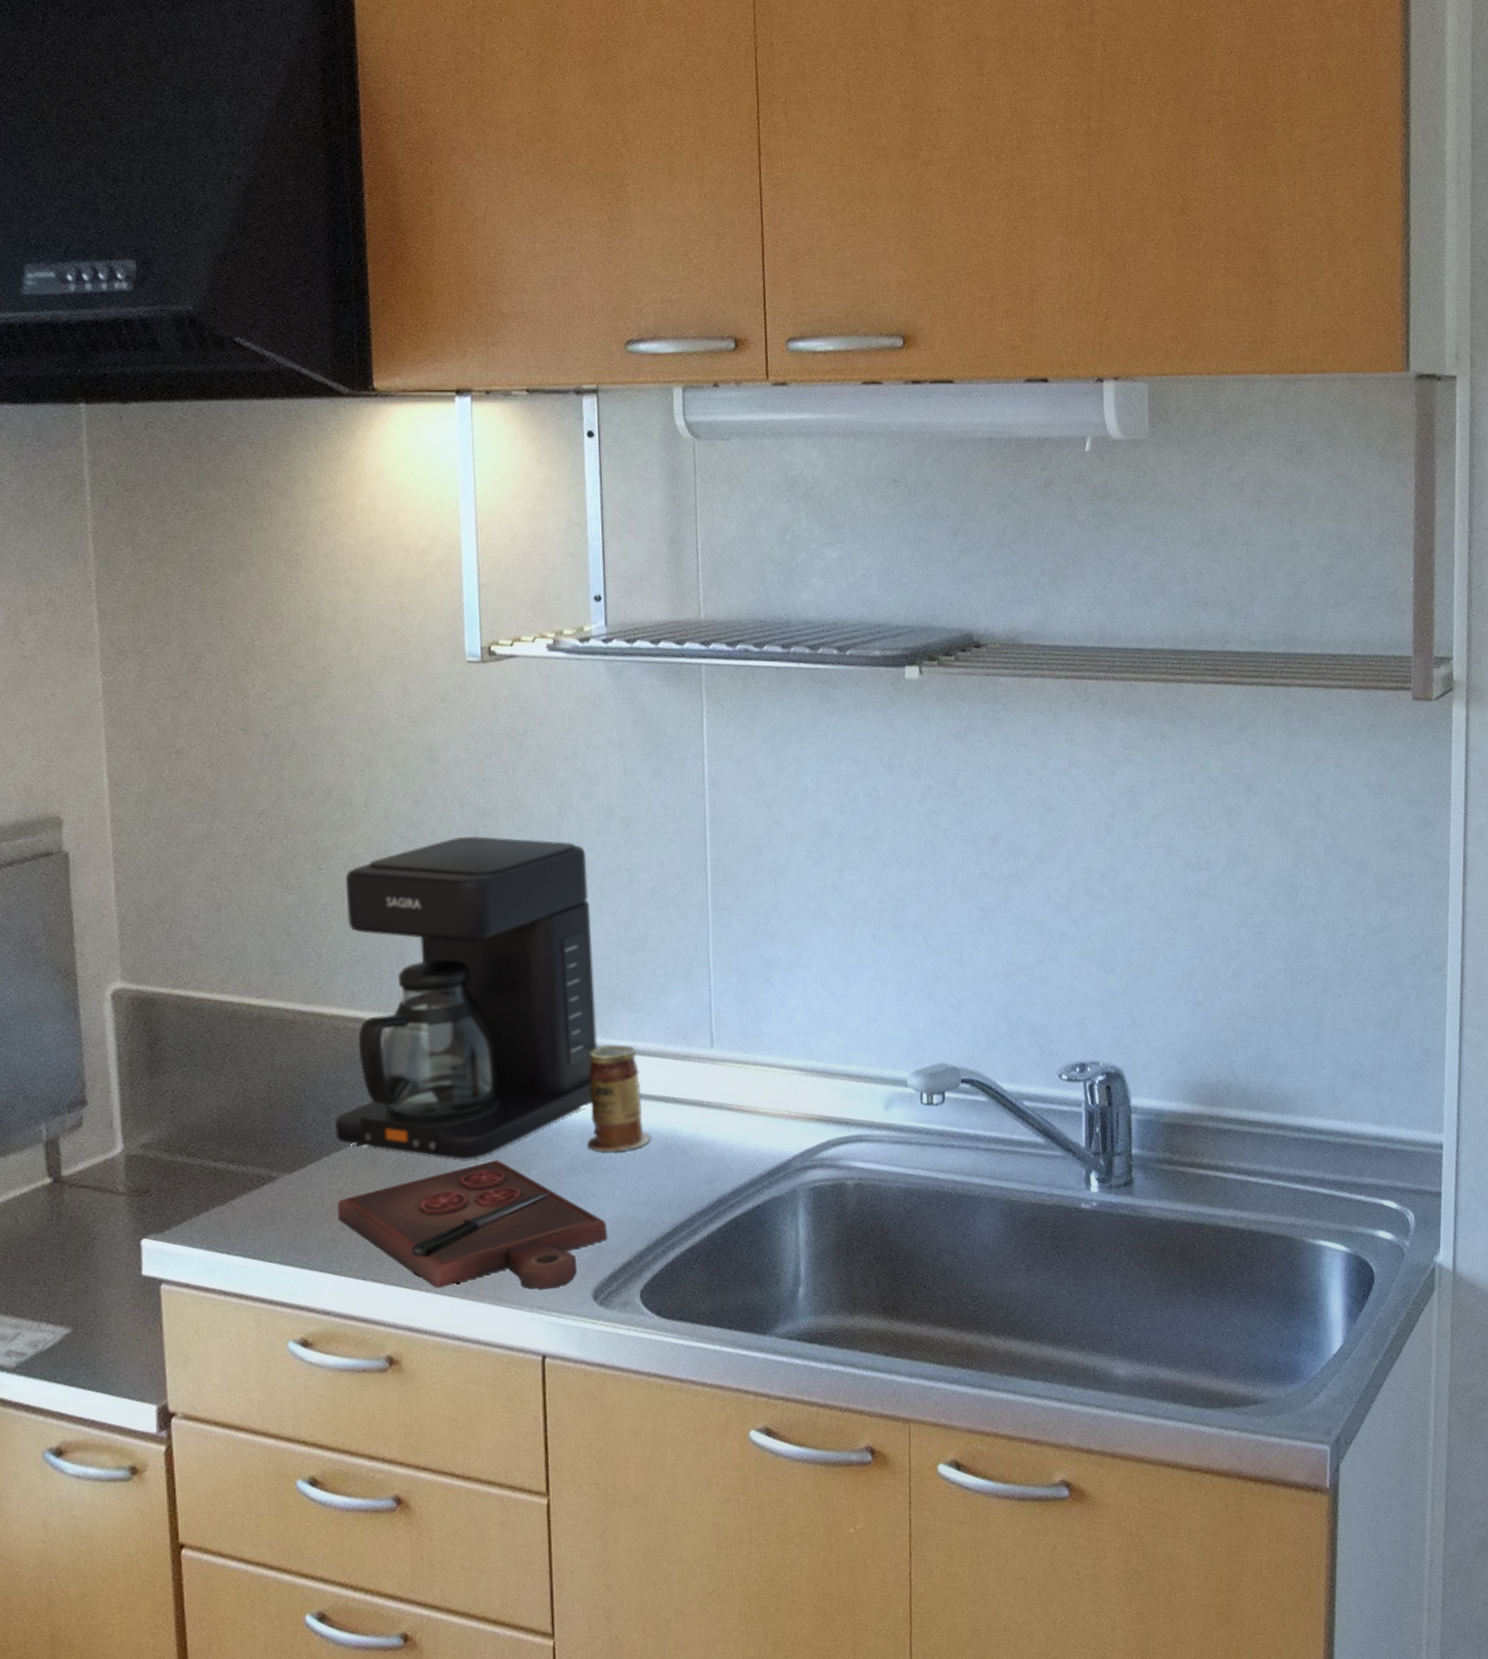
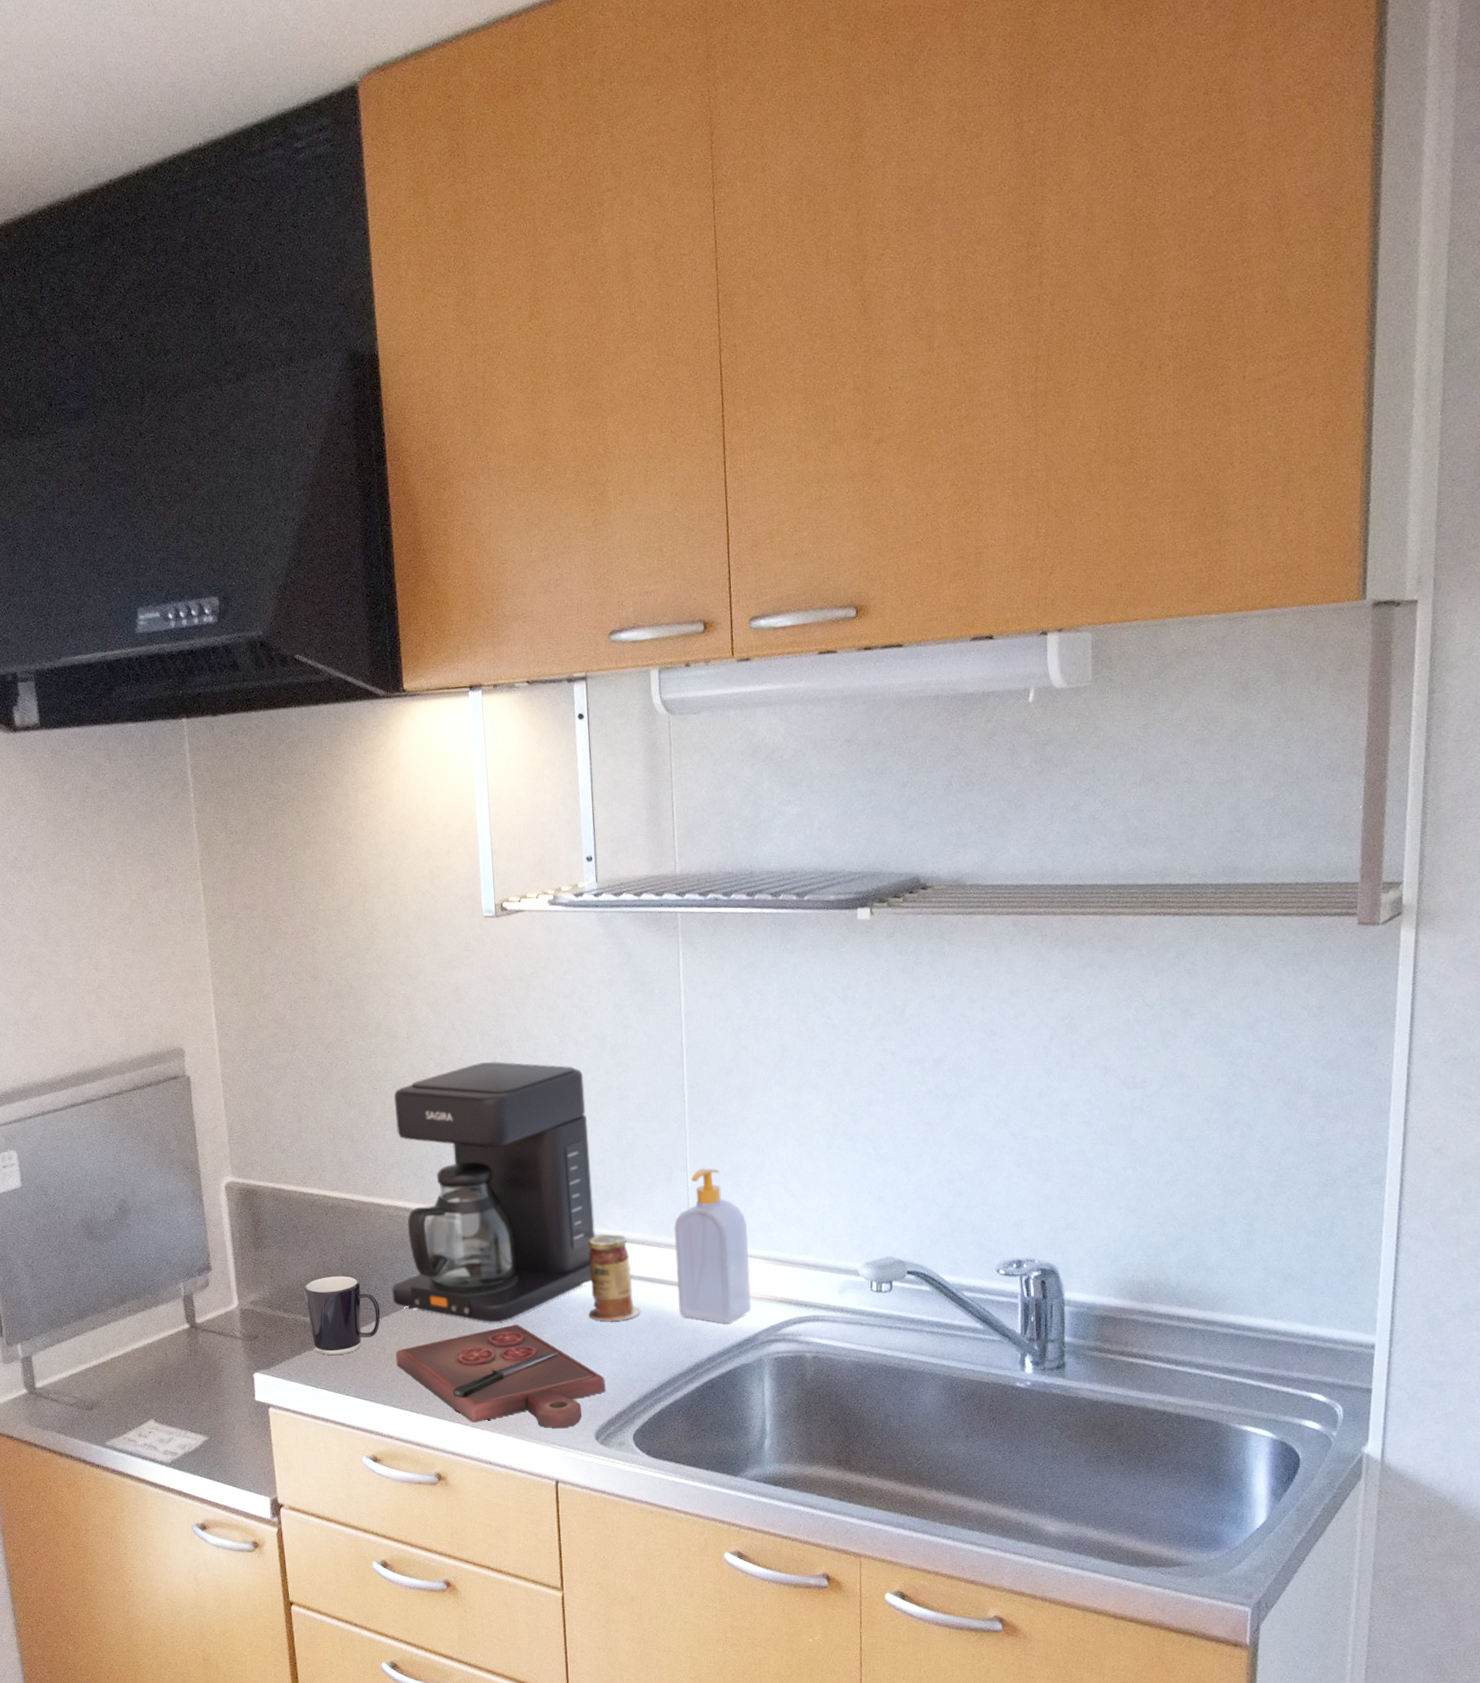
mug: none [214,1105,319,1211] -> present [303,1275,381,1356]
soap bottle: none [693,963,784,1149] -> present [674,1168,752,1324]

